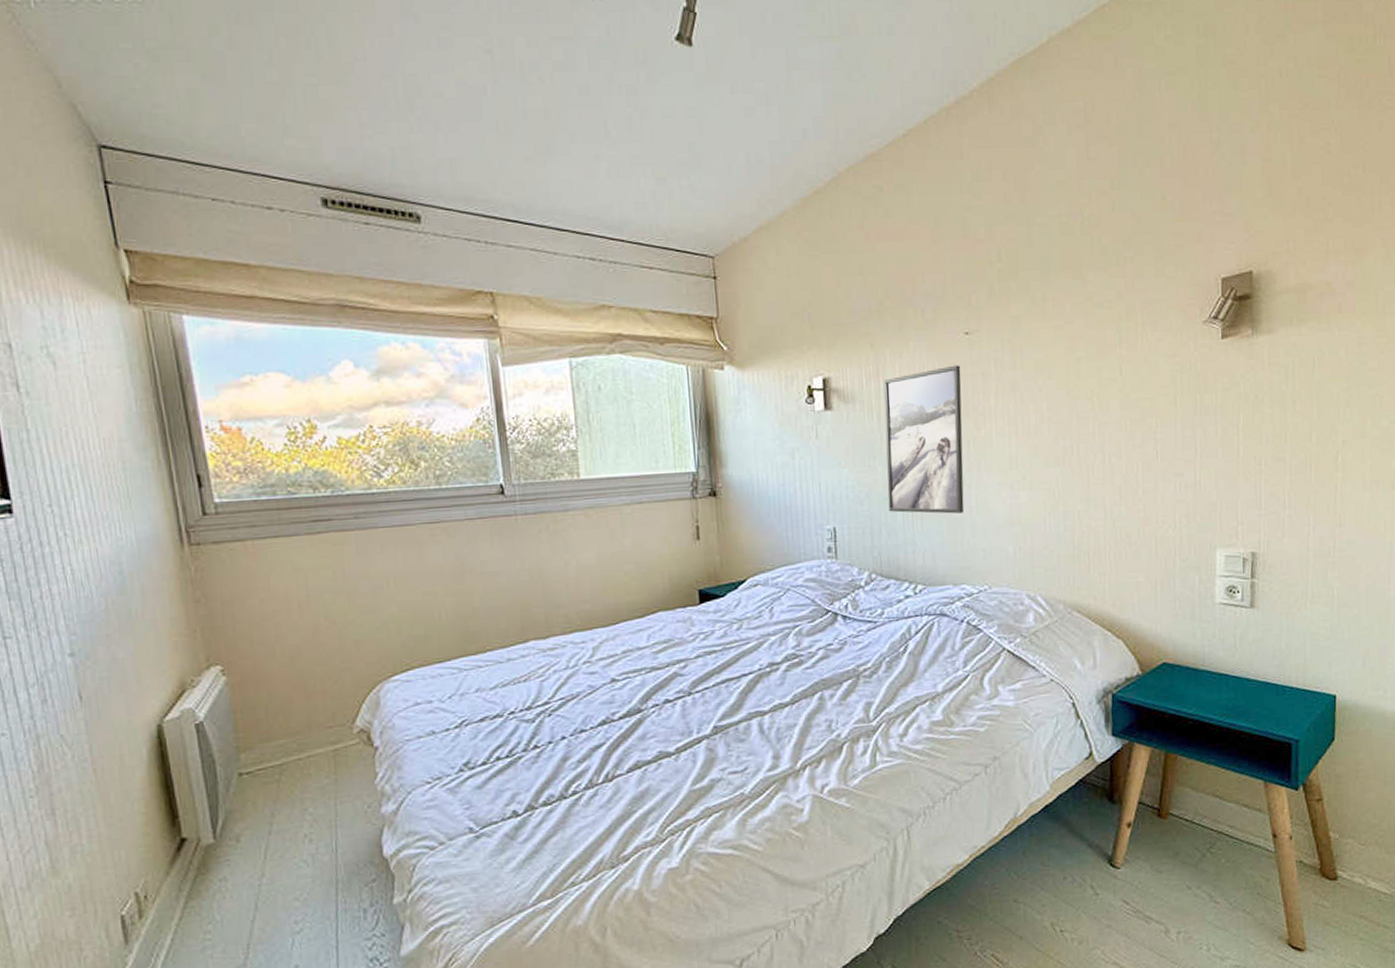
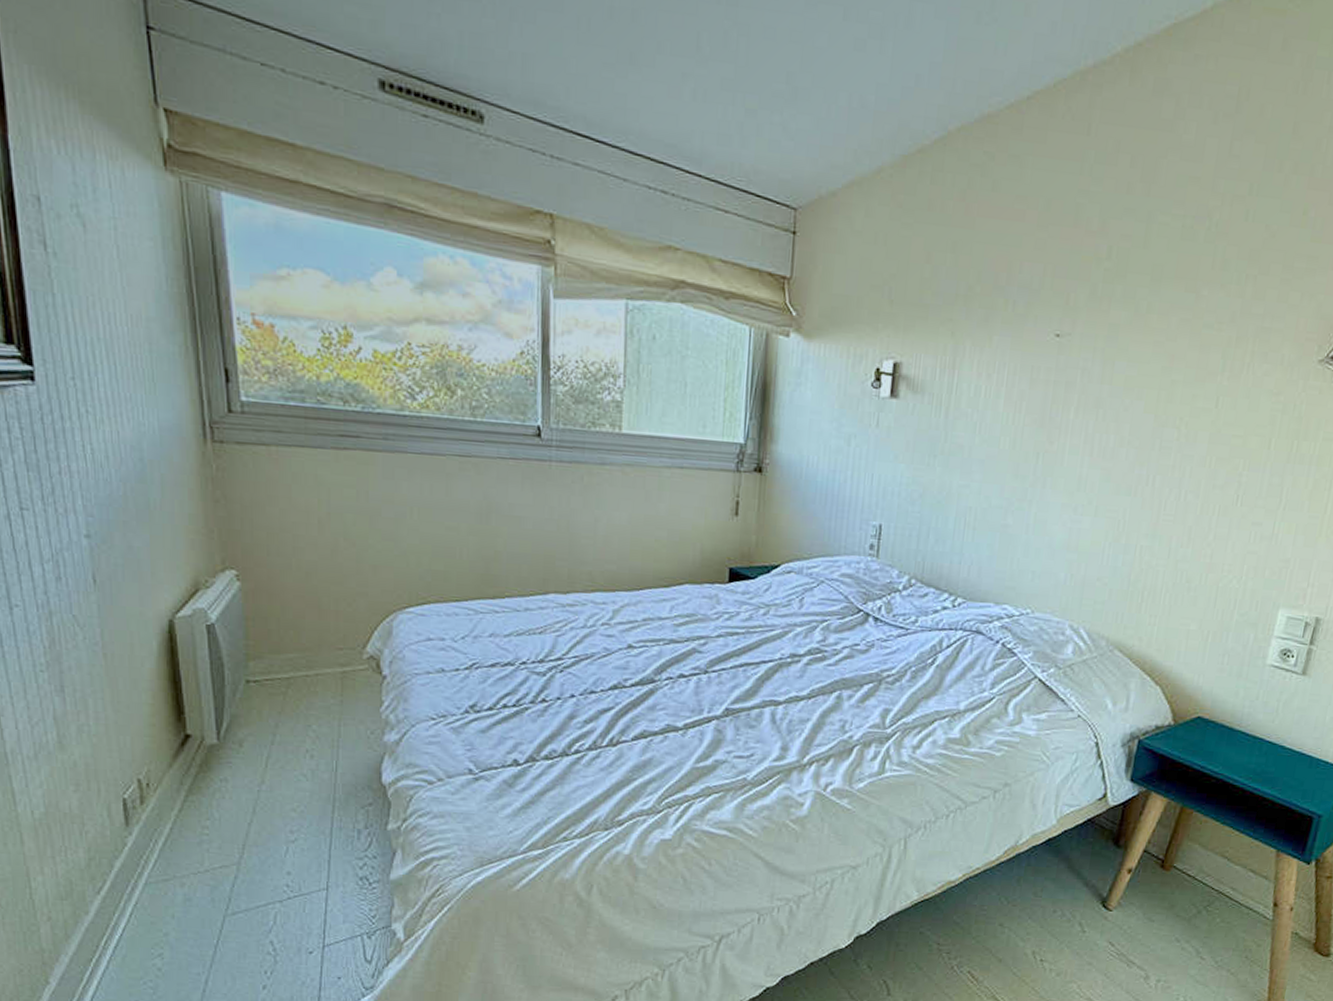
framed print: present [884,365,965,514] -> none [940,368,1045,530]

